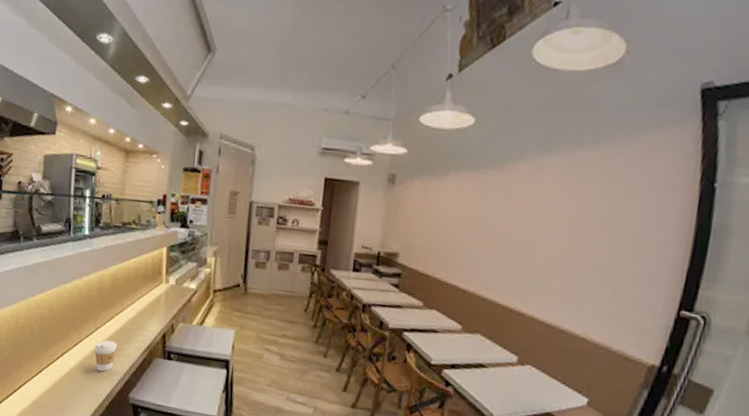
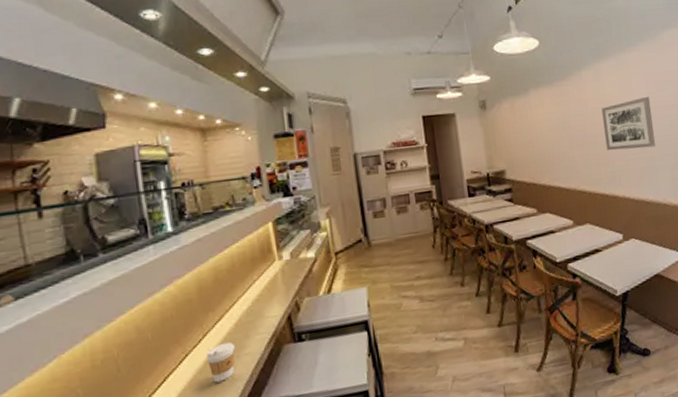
wall art: none [525,207,602,269] -> present [601,96,656,151]

